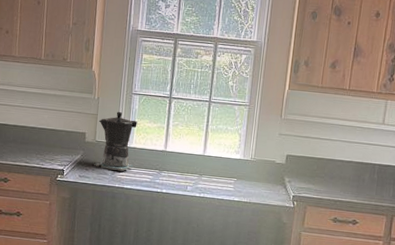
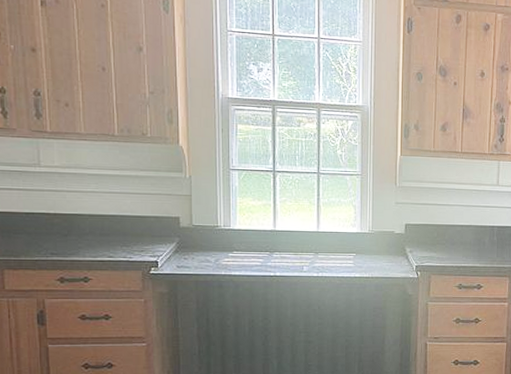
coffee maker: present [93,111,138,172] -> none [192,190,239,258]

